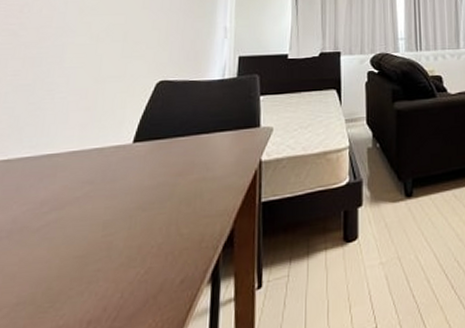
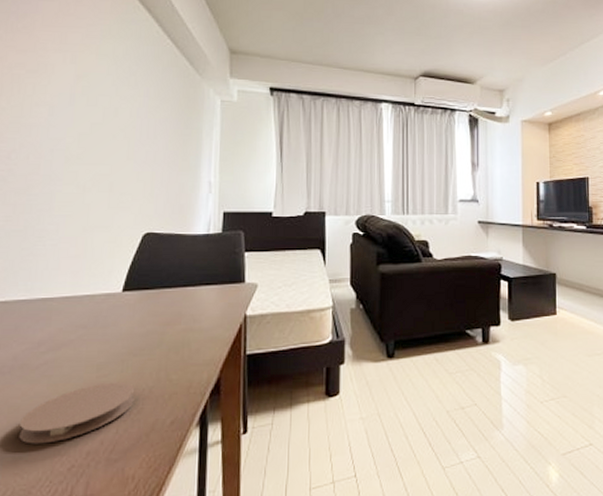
coaster: none [13,239,143,317] -> present [19,382,135,444]

